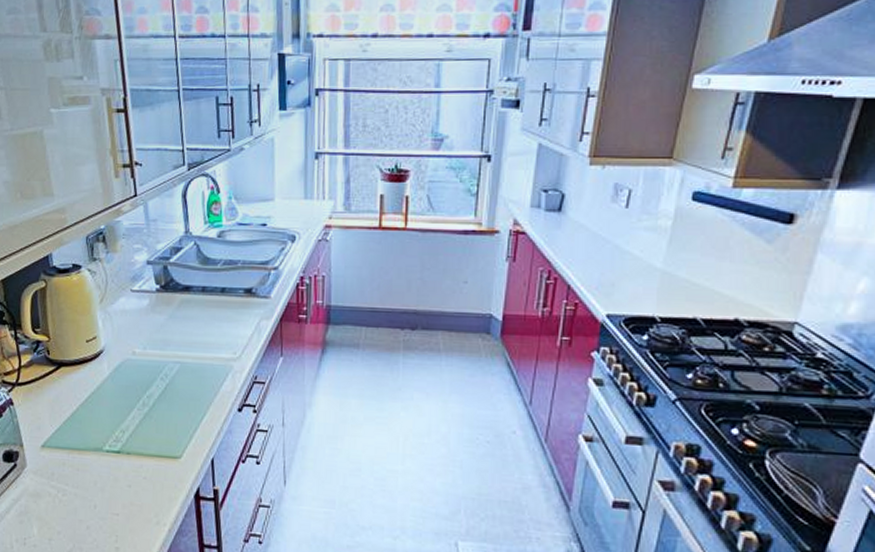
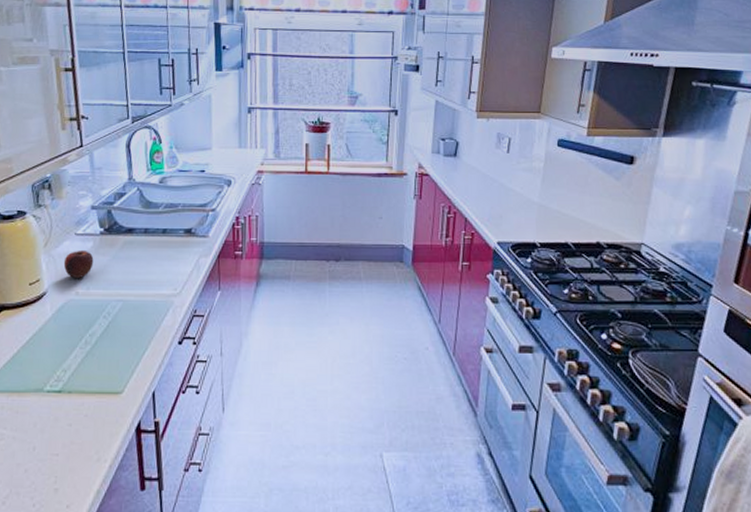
apple: none [119,308,150,337] -> present [63,251,94,278]

